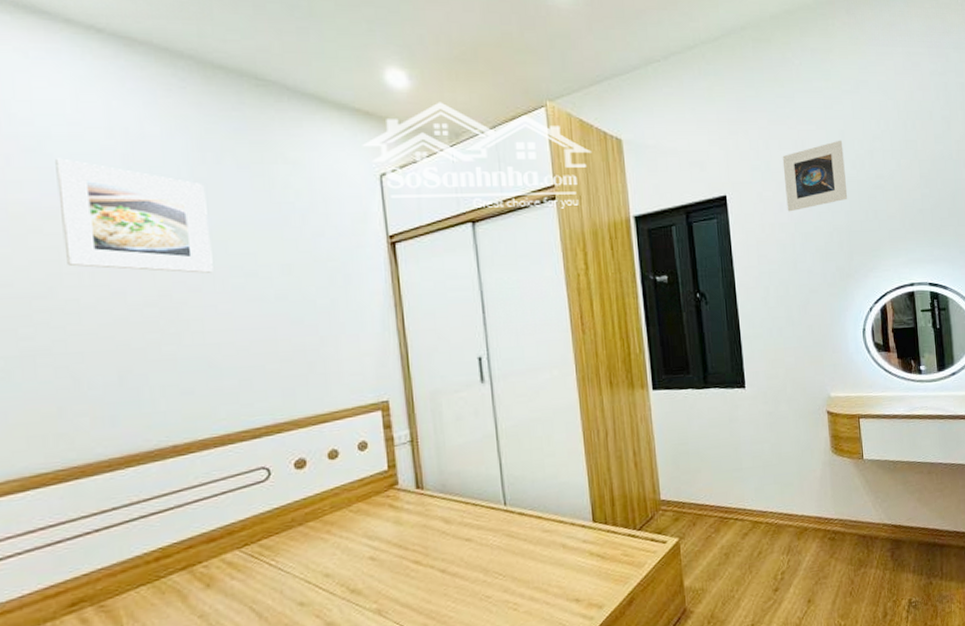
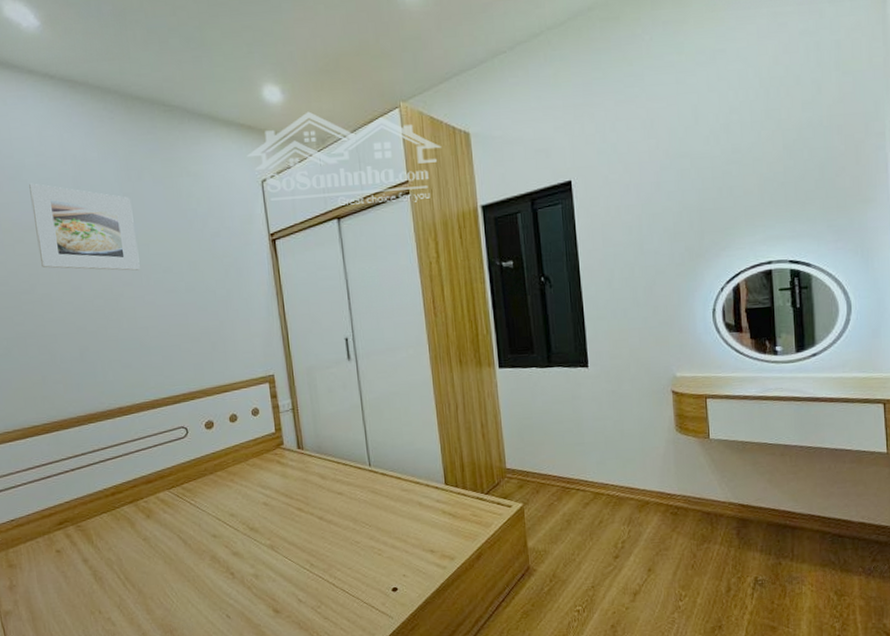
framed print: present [782,140,848,212] -> none [629,115,700,194]

